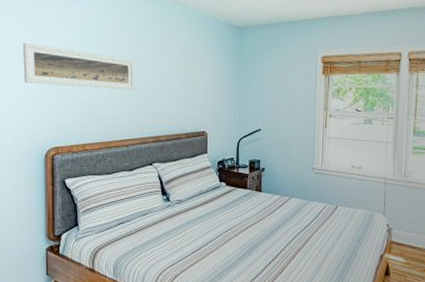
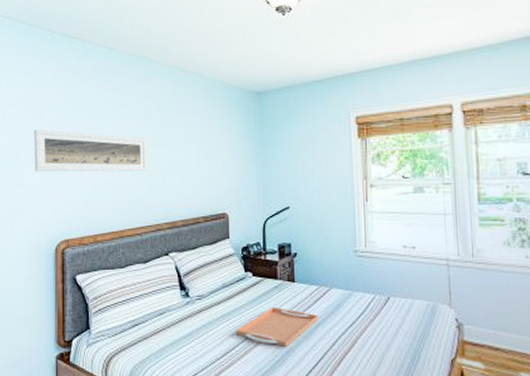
serving tray: none [210,212,280,243] -> present [237,308,319,347]

